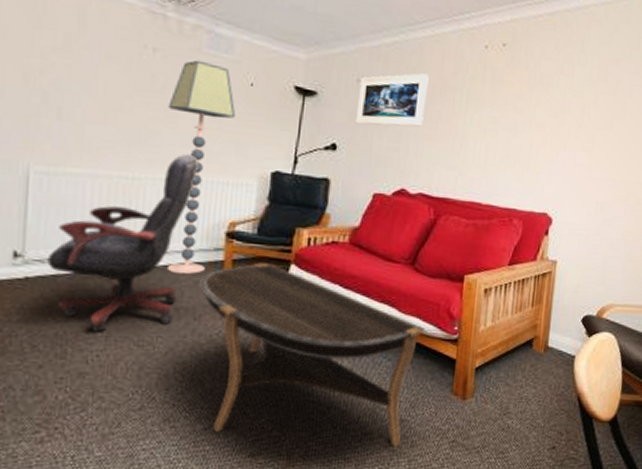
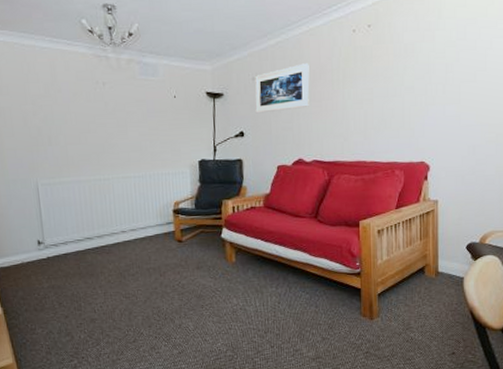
office chair: present [47,153,198,332] -> none [59,156,147,290]
floor lamp: present [166,60,236,274] -> none [119,85,167,244]
coffee table: present [200,263,425,448] -> none [160,229,332,360]

